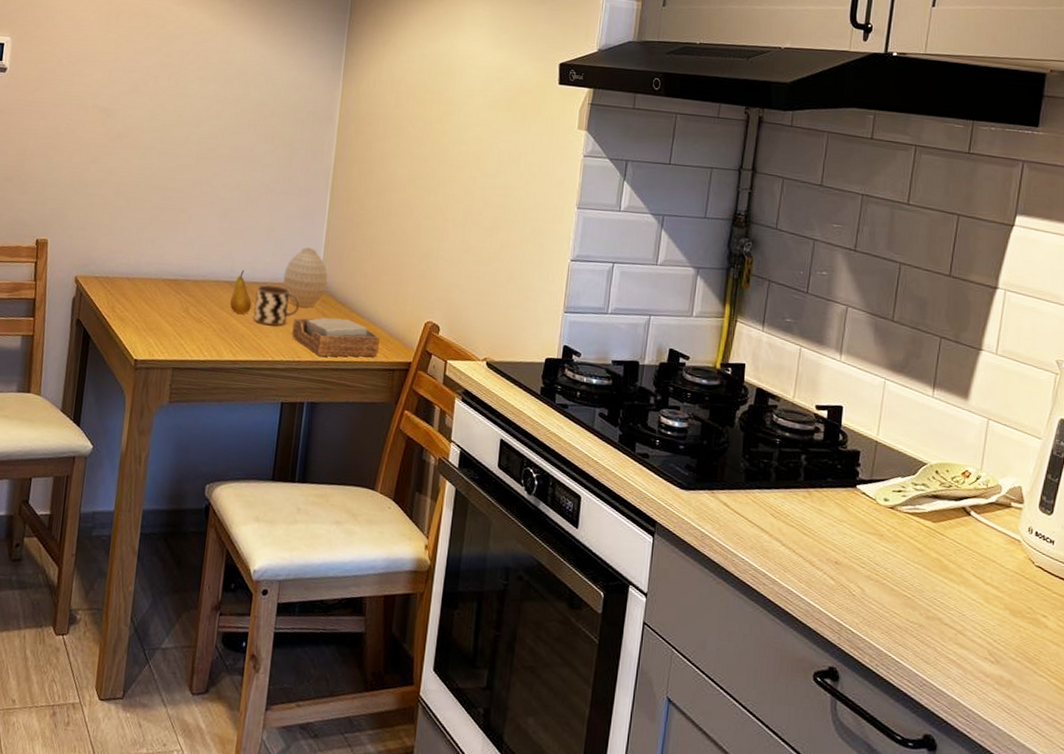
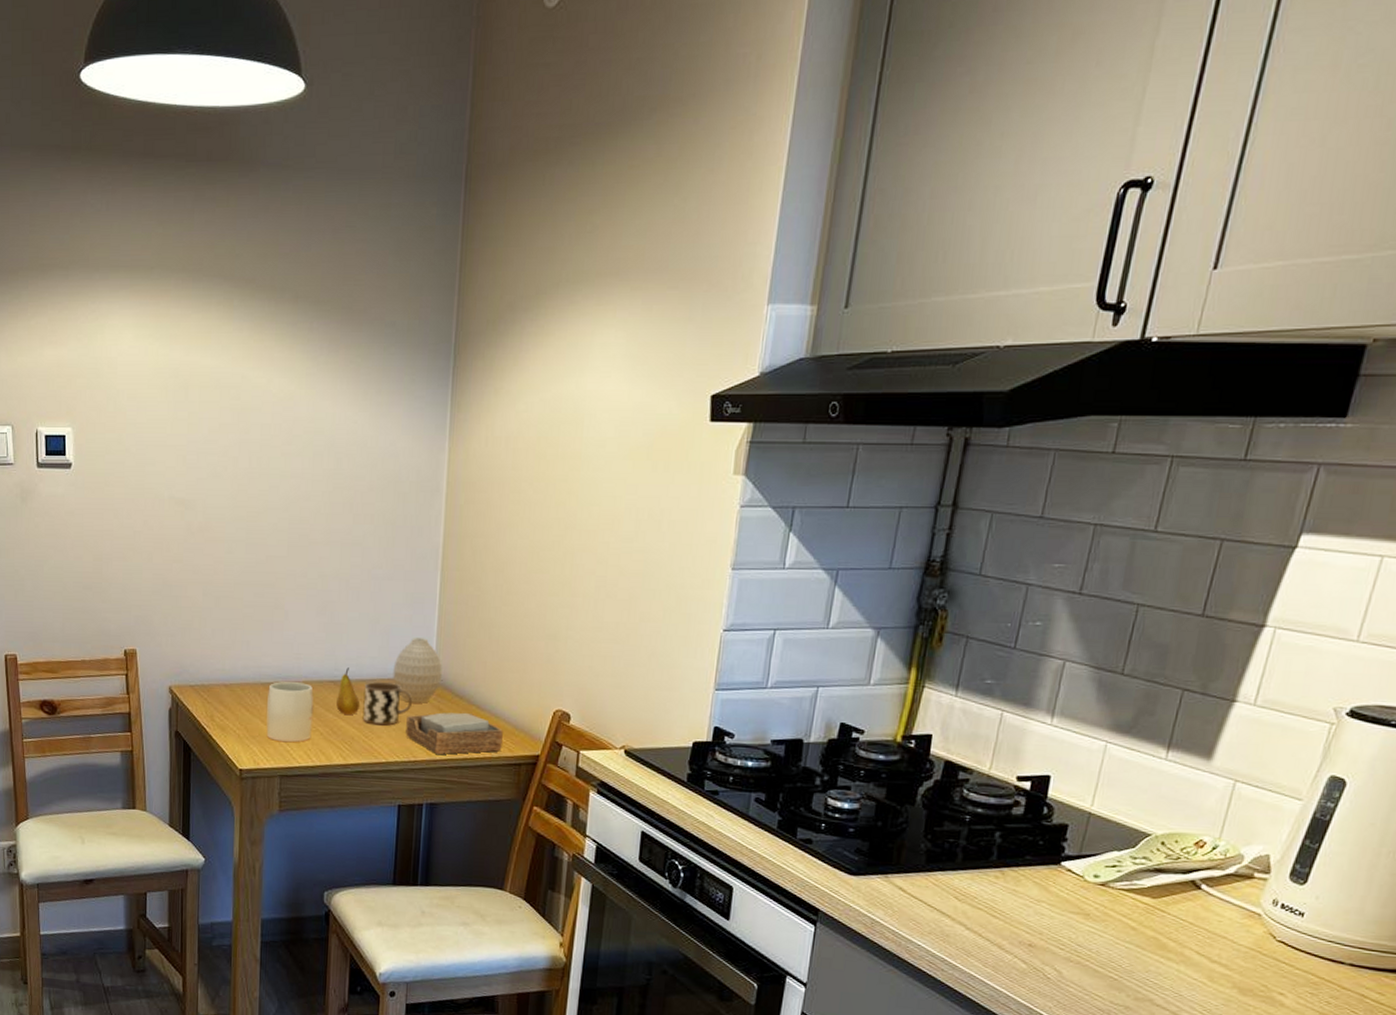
mug: none [163,279,210,337] -> present [266,682,314,743]

